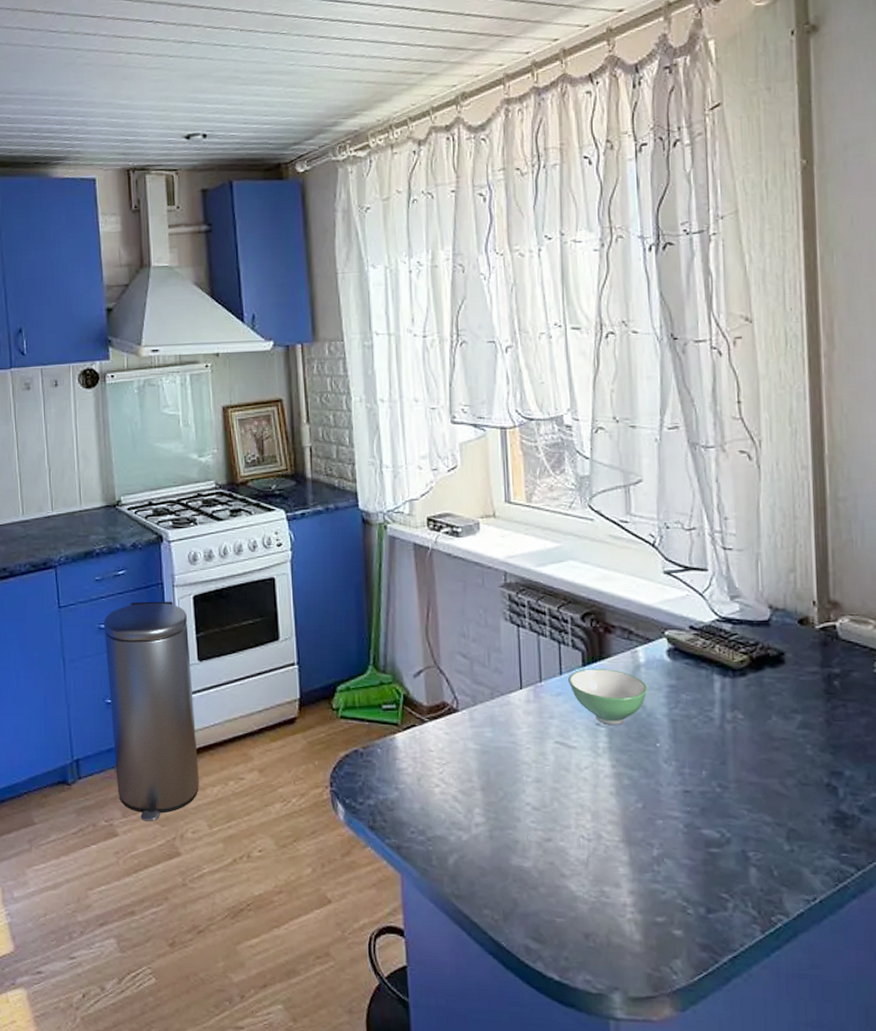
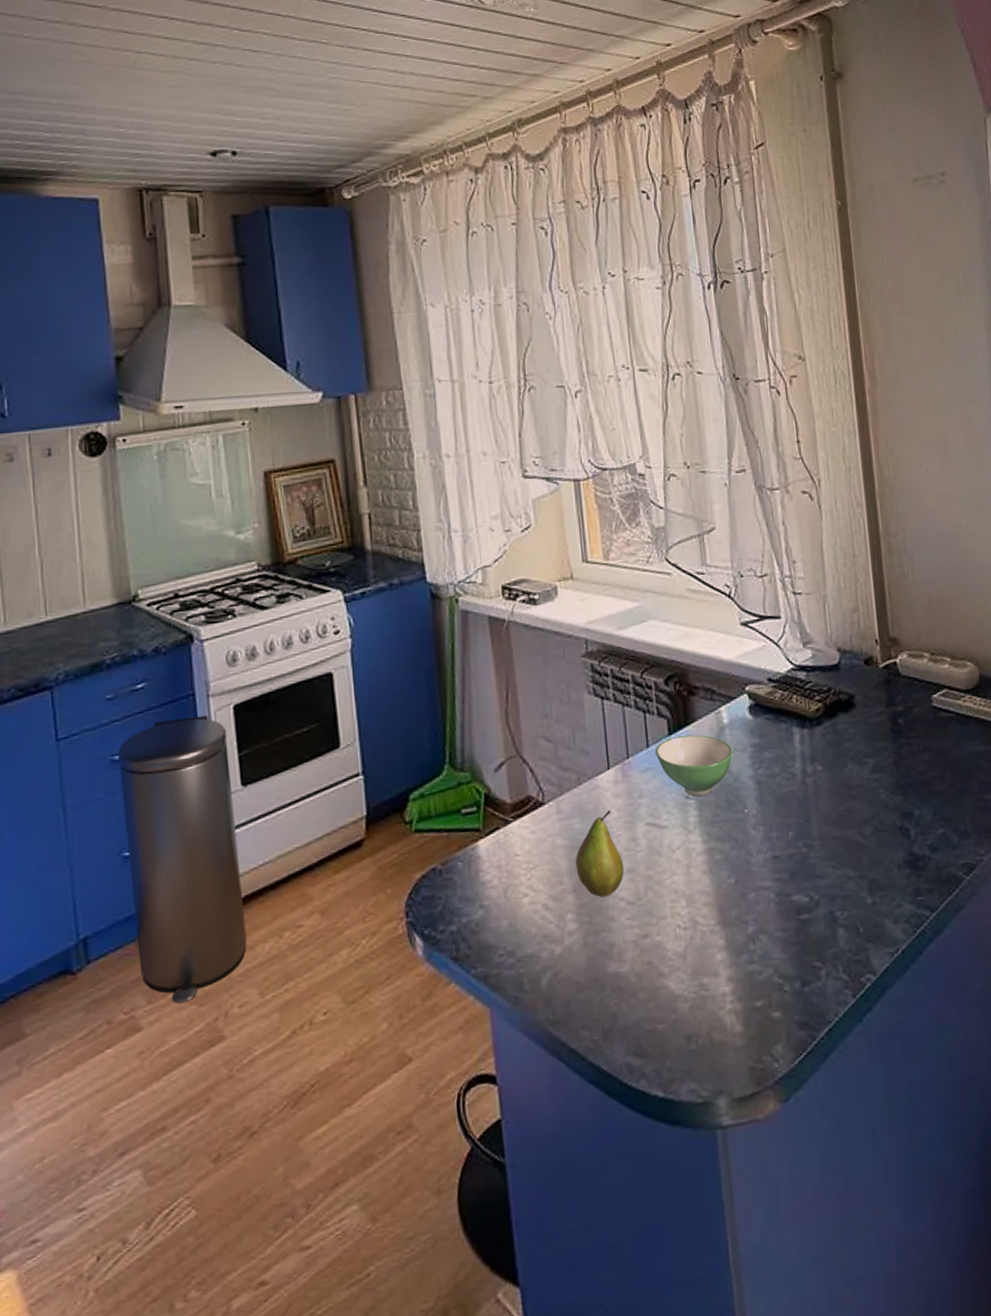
fruit: none [485,725,531,800] -> present [575,810,624,898]

